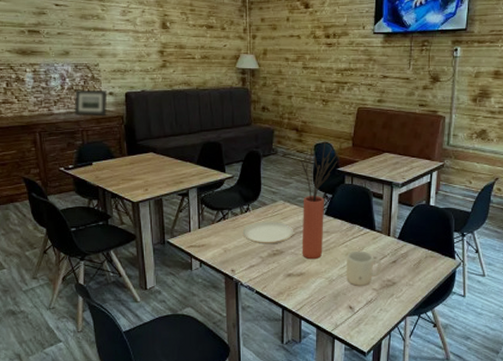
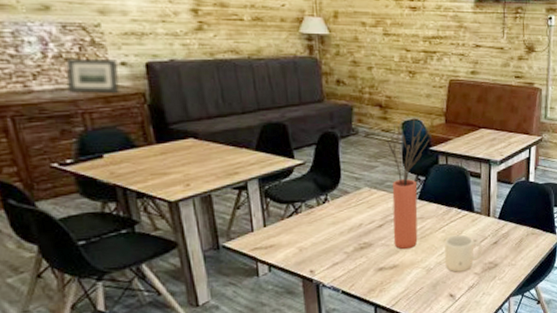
plate: present [242,221,294,244] -> none [321,210,384,238]

